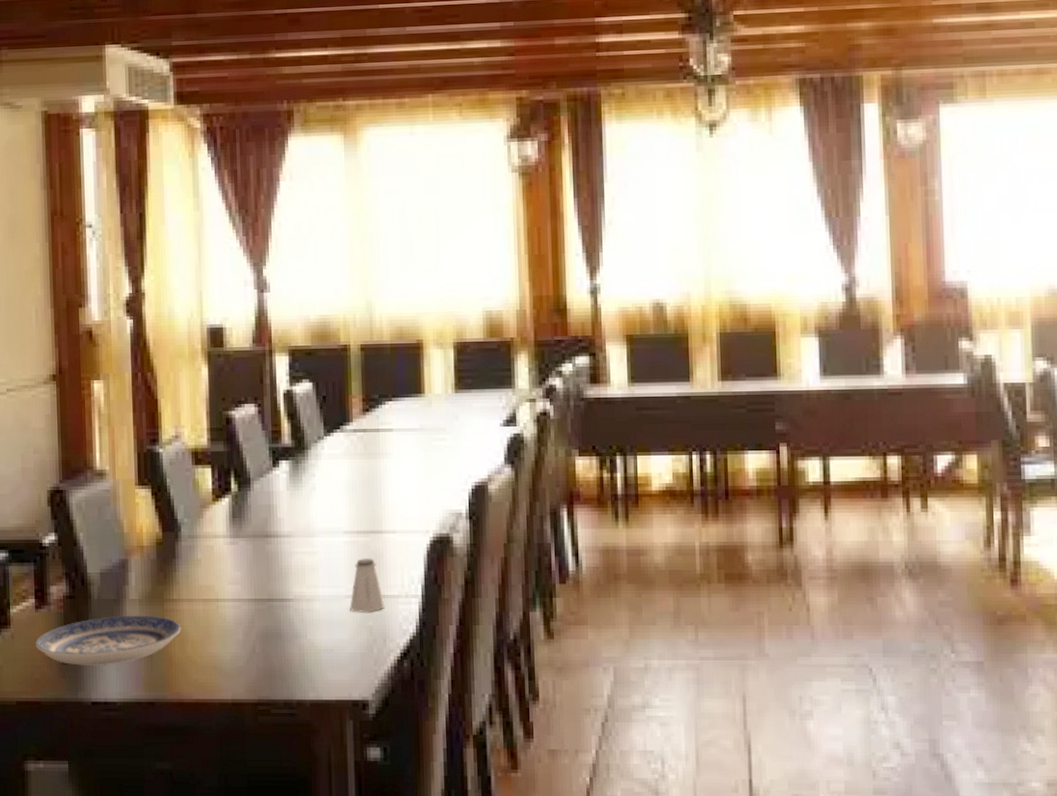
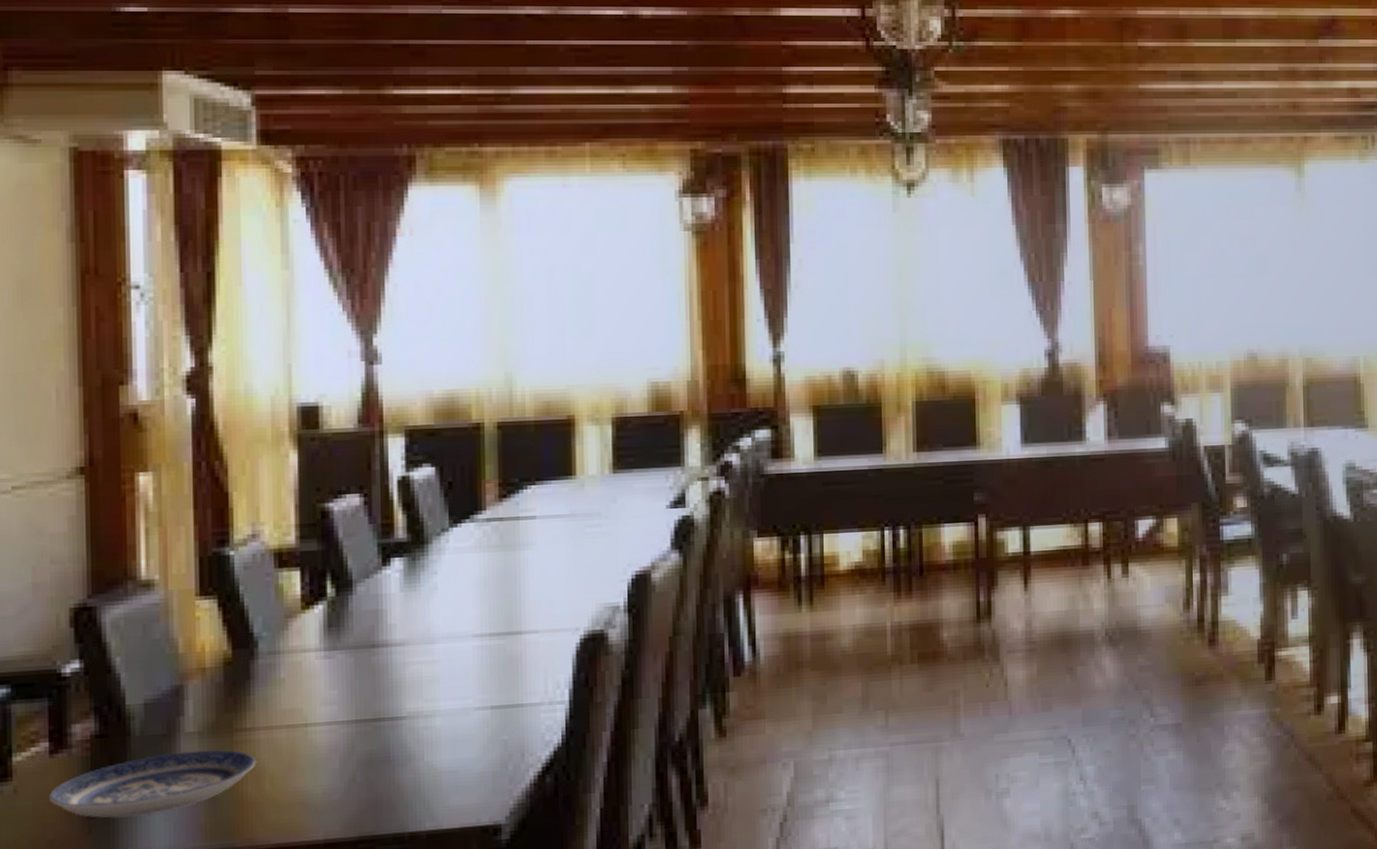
saltshaker: present [350,557,385,612] -> none [479,662,524,726]

